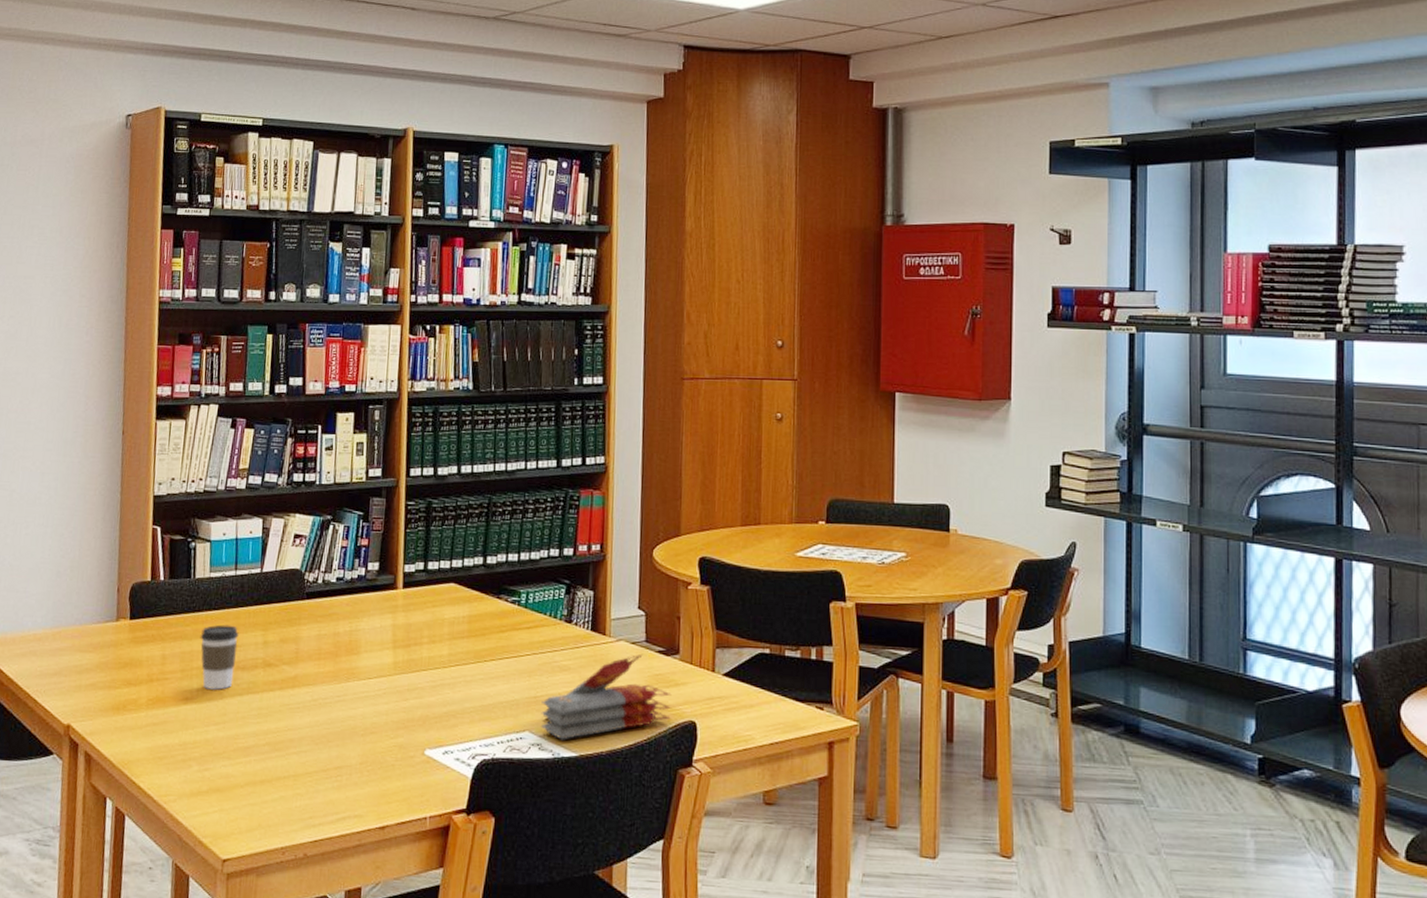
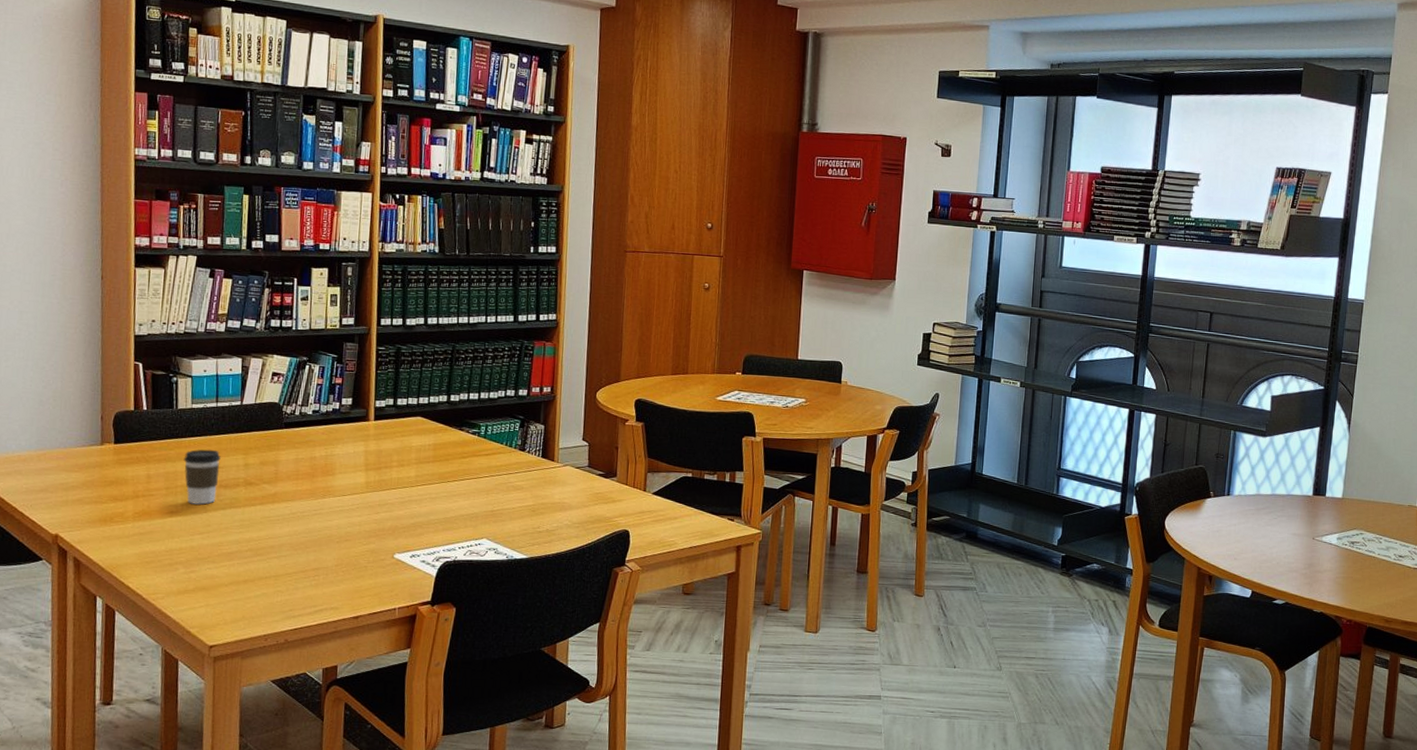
snack packets: present [540,653,672,740] -> none [496,476,609,546]

